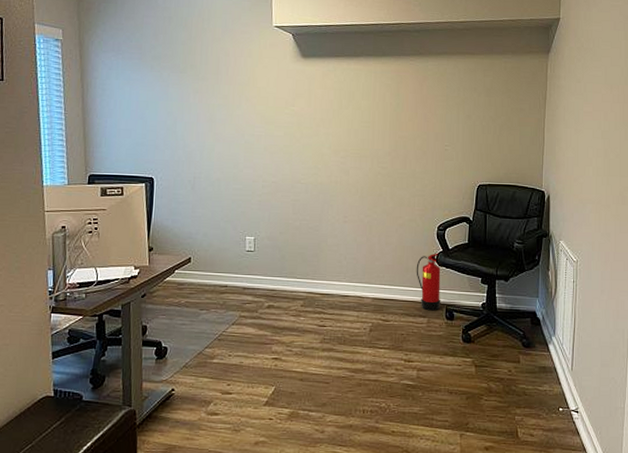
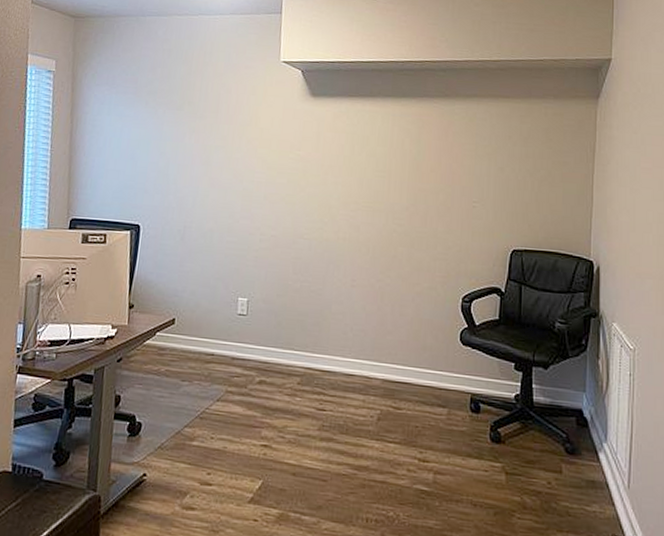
fire extinguisher: present [416,253,441,311] -> none [435,329,465,401]

